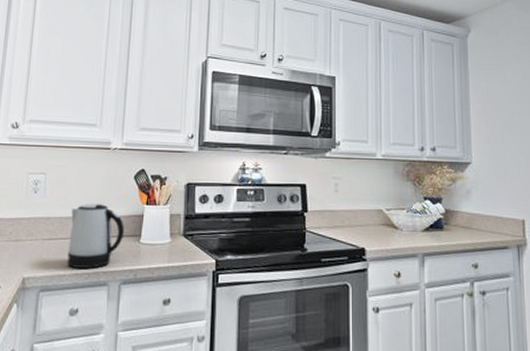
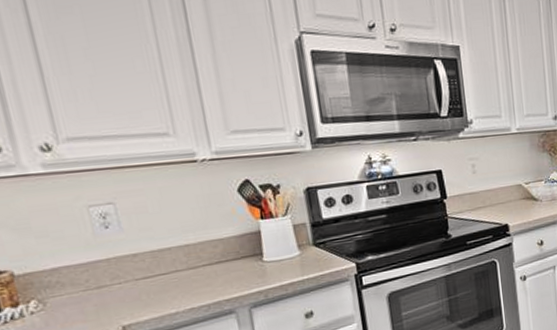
kettle: present [67,204,125,268] -> none [164,227,242,304]

